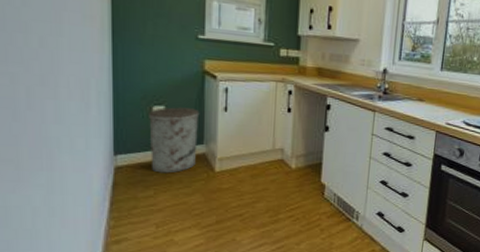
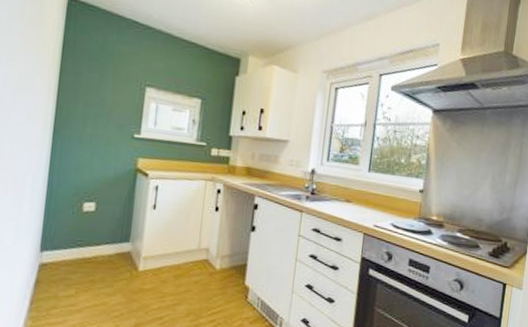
trash can: present [149,107,200,174] -> none [75,204,129,272]

